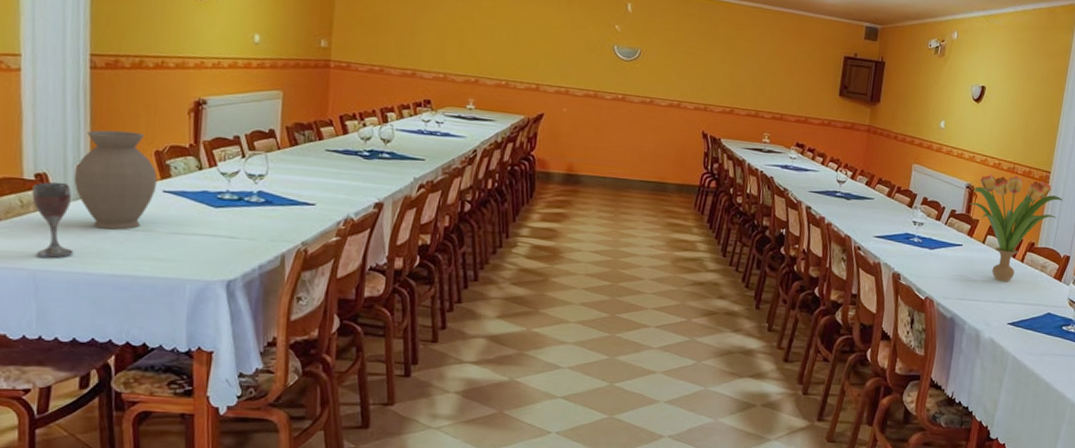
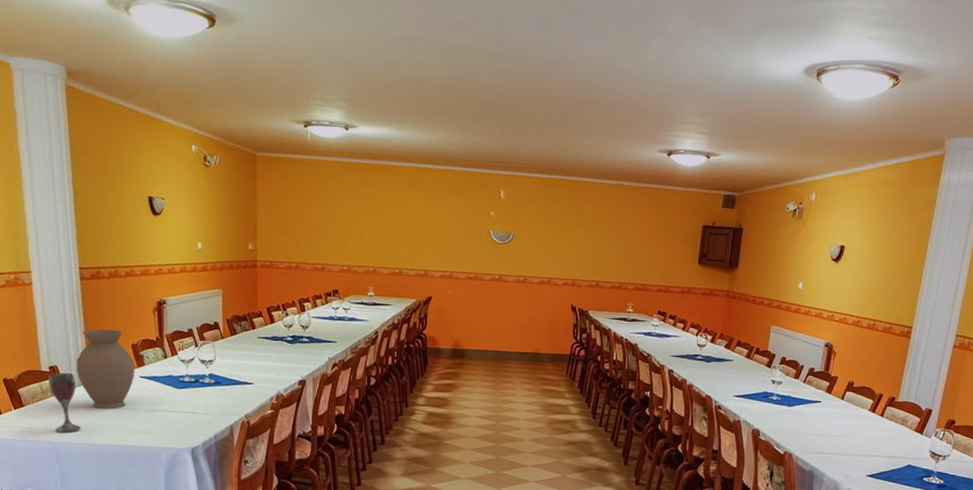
flower arrangement: present [968,174,1062,283] -> none [827,332,925,436]

